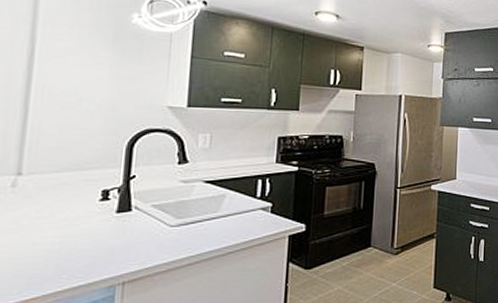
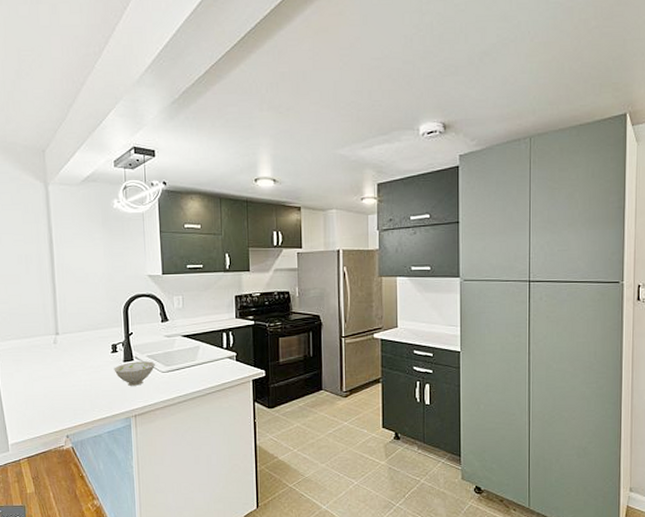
bowl: none [100,212,164,244] -> present [114,361,156,386]

